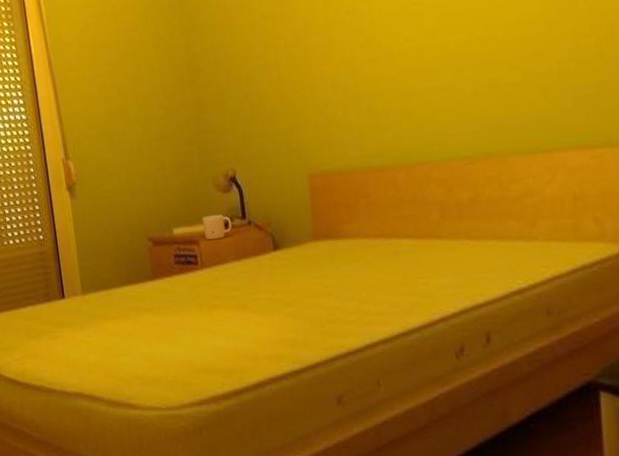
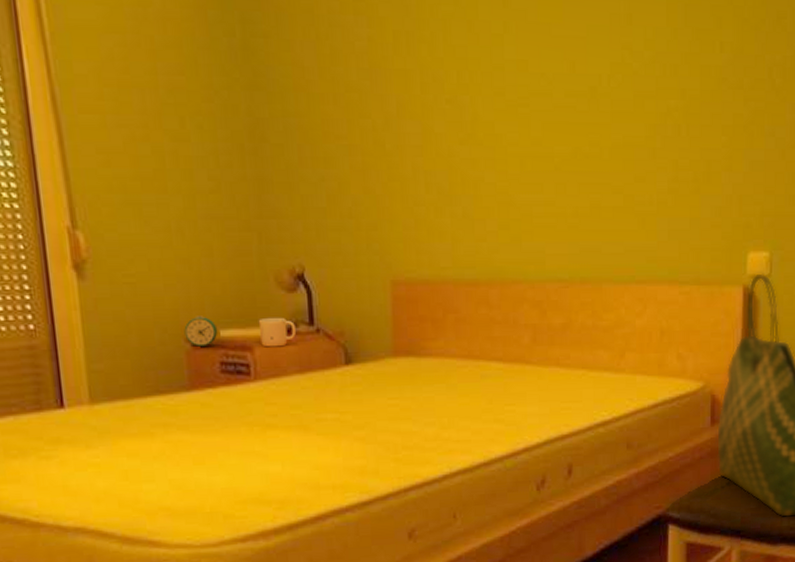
alarm clock: none [146,218,171,244] -> present [184,316,217,347]

